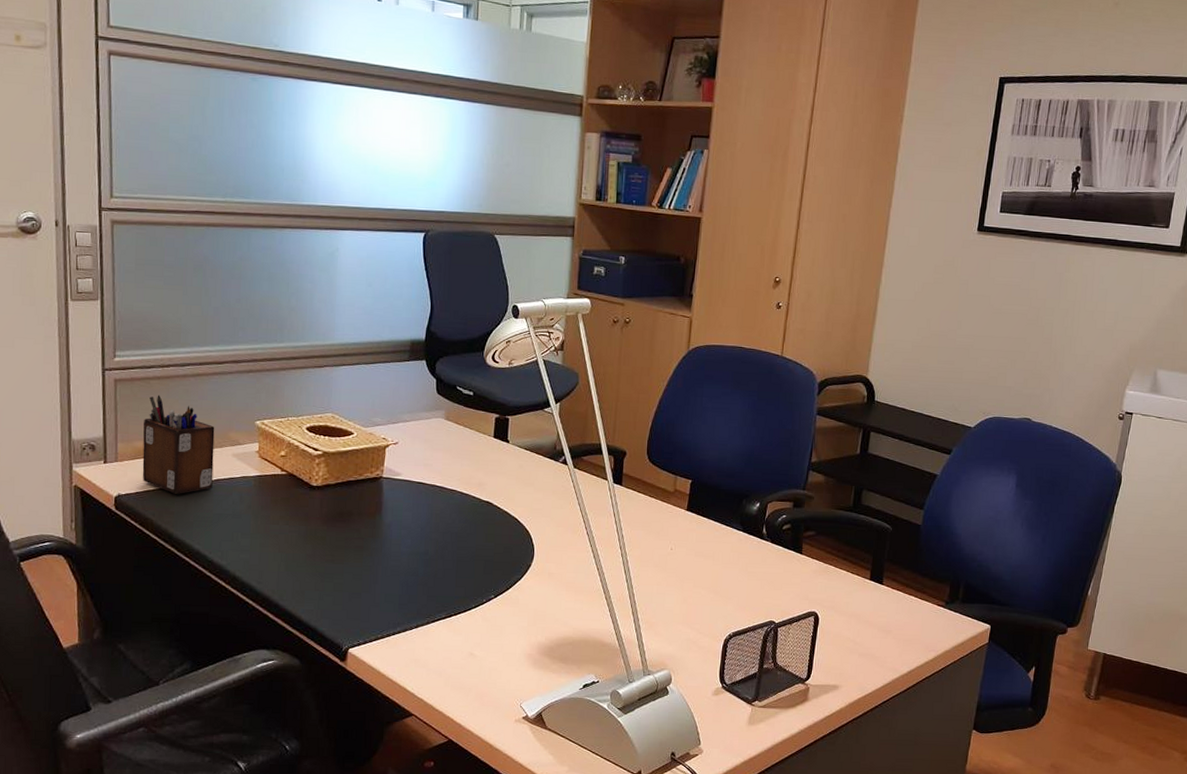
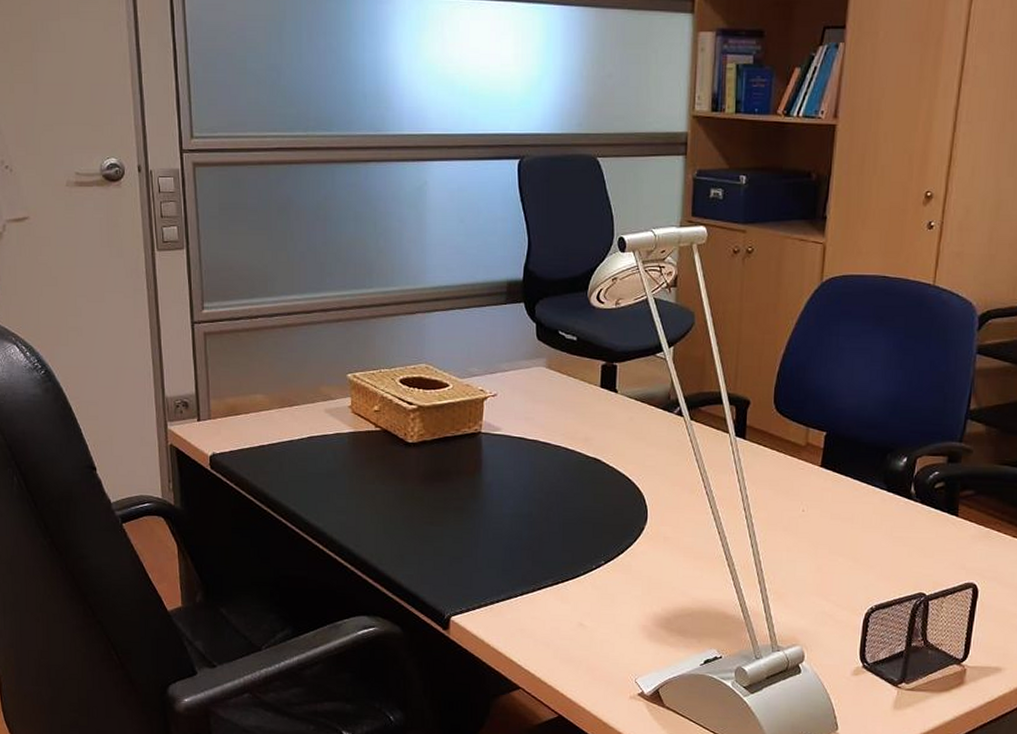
desk organizer: present [142,395,215,494] -> none [235,348,306,453]

